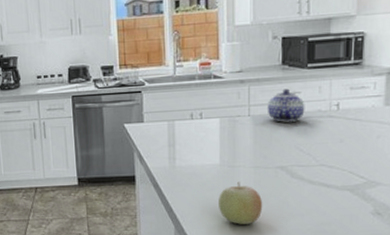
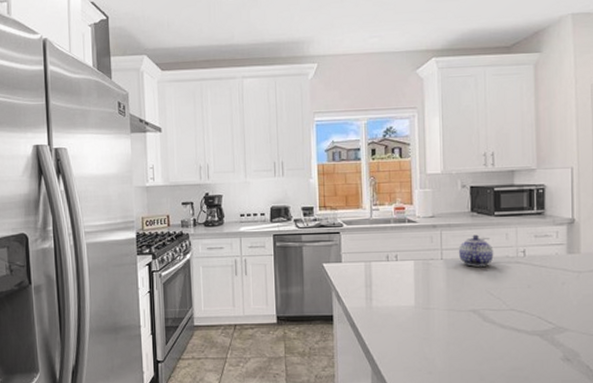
fruit: present [219,181,263,225] -> none [414,324,457,368]

